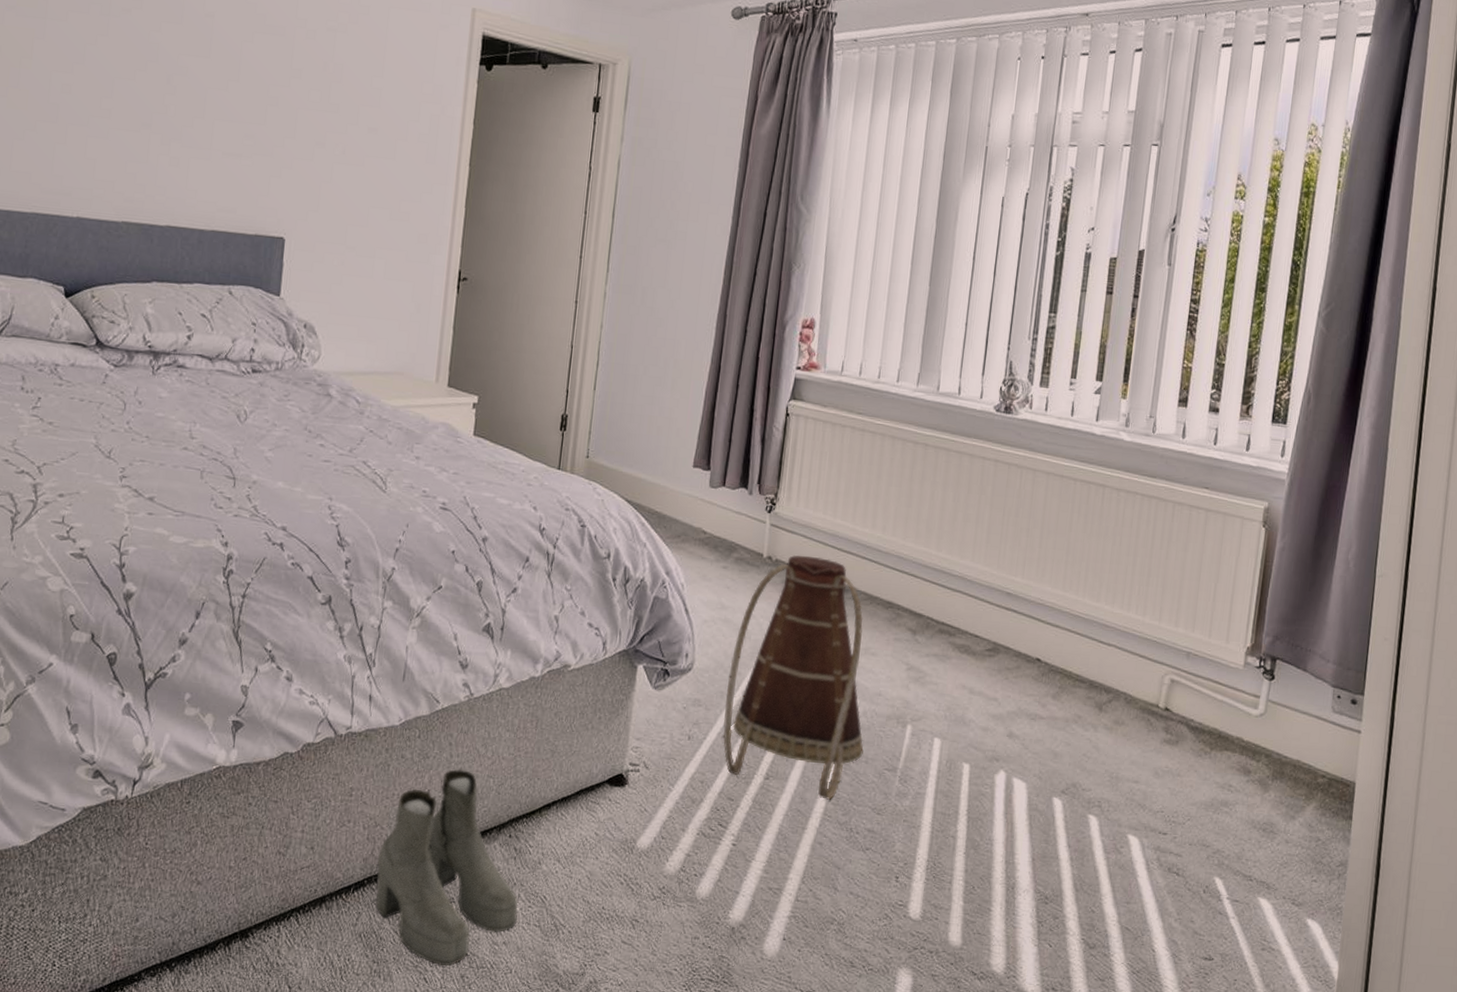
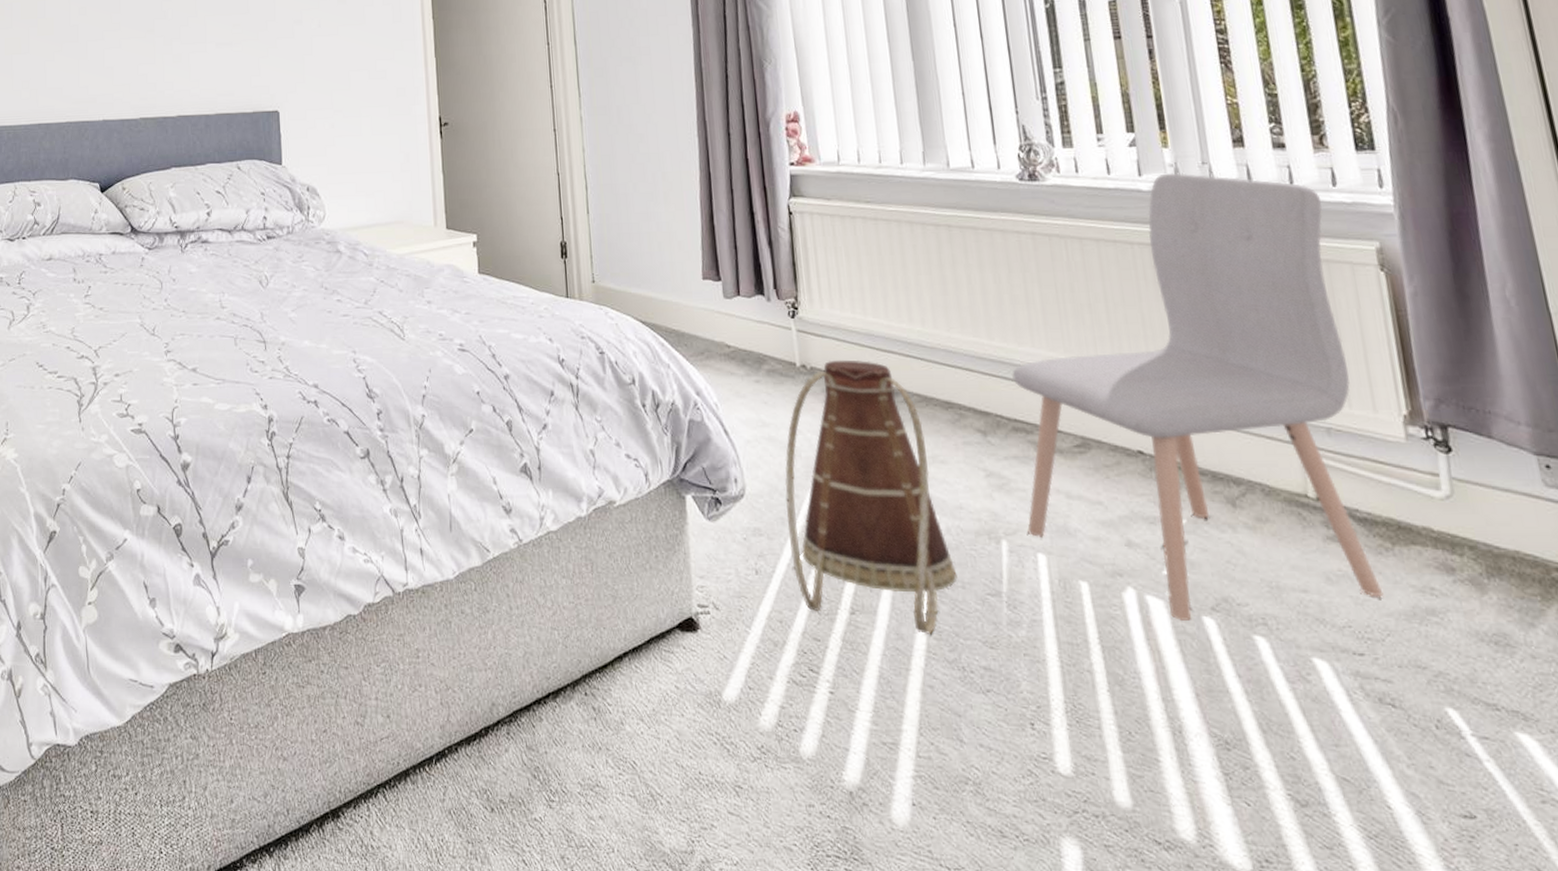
boots: present [376,768,519,966] -> none [454,622,611,846]
chair: none [931,421,1234,800] -> present [1012,173,1384,621]

